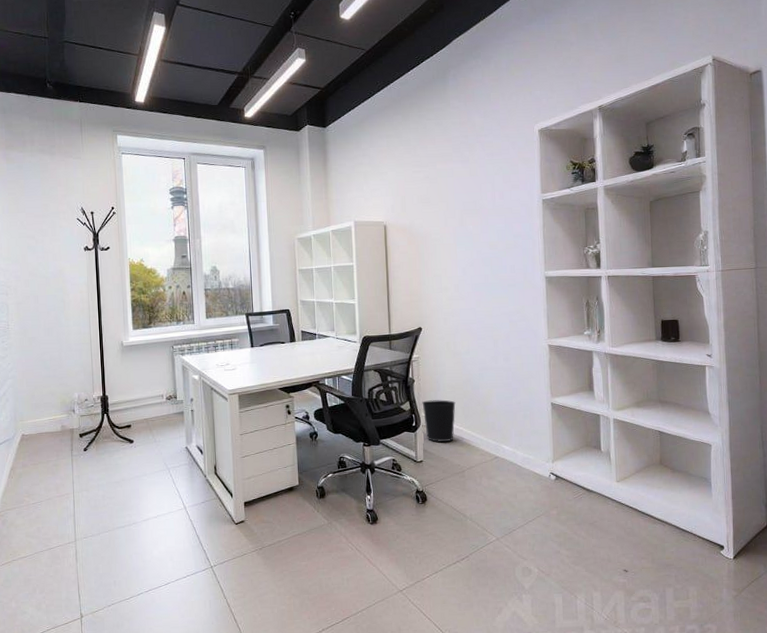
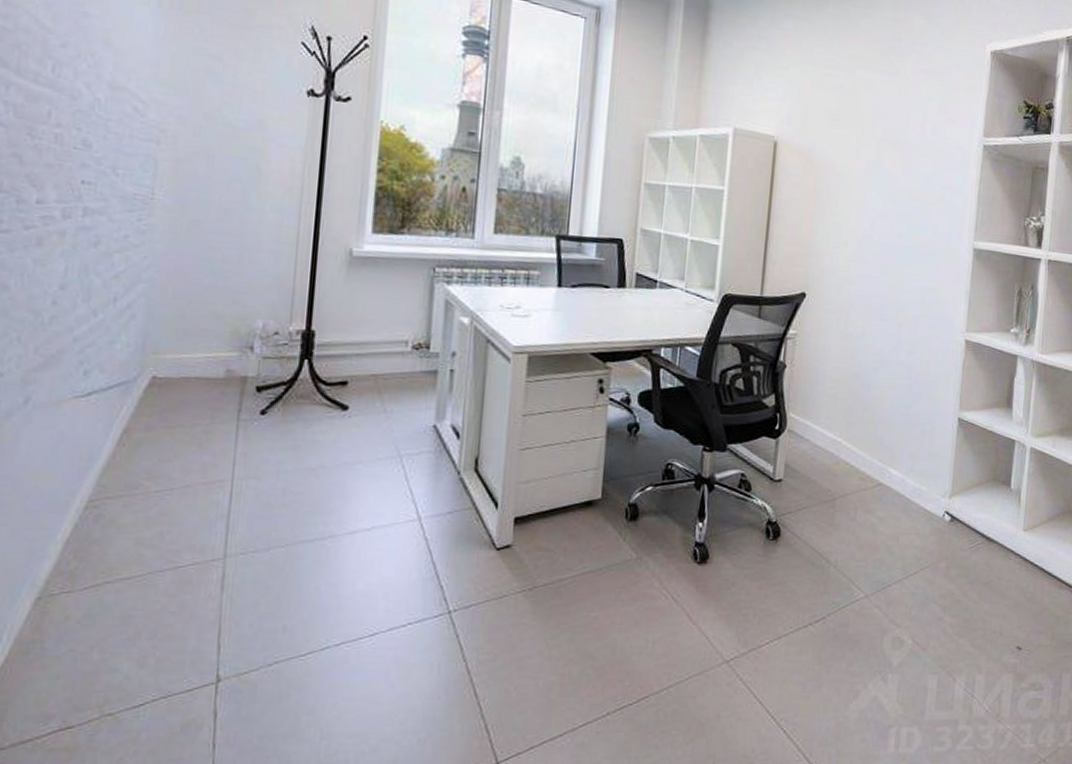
wastebasket: present [422,400,456,442] -> none [791,396,837,456]

